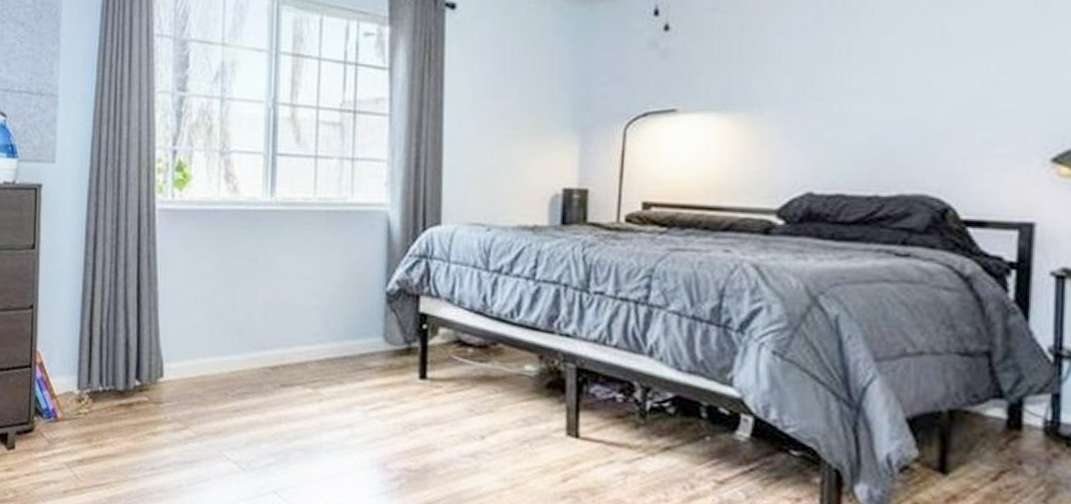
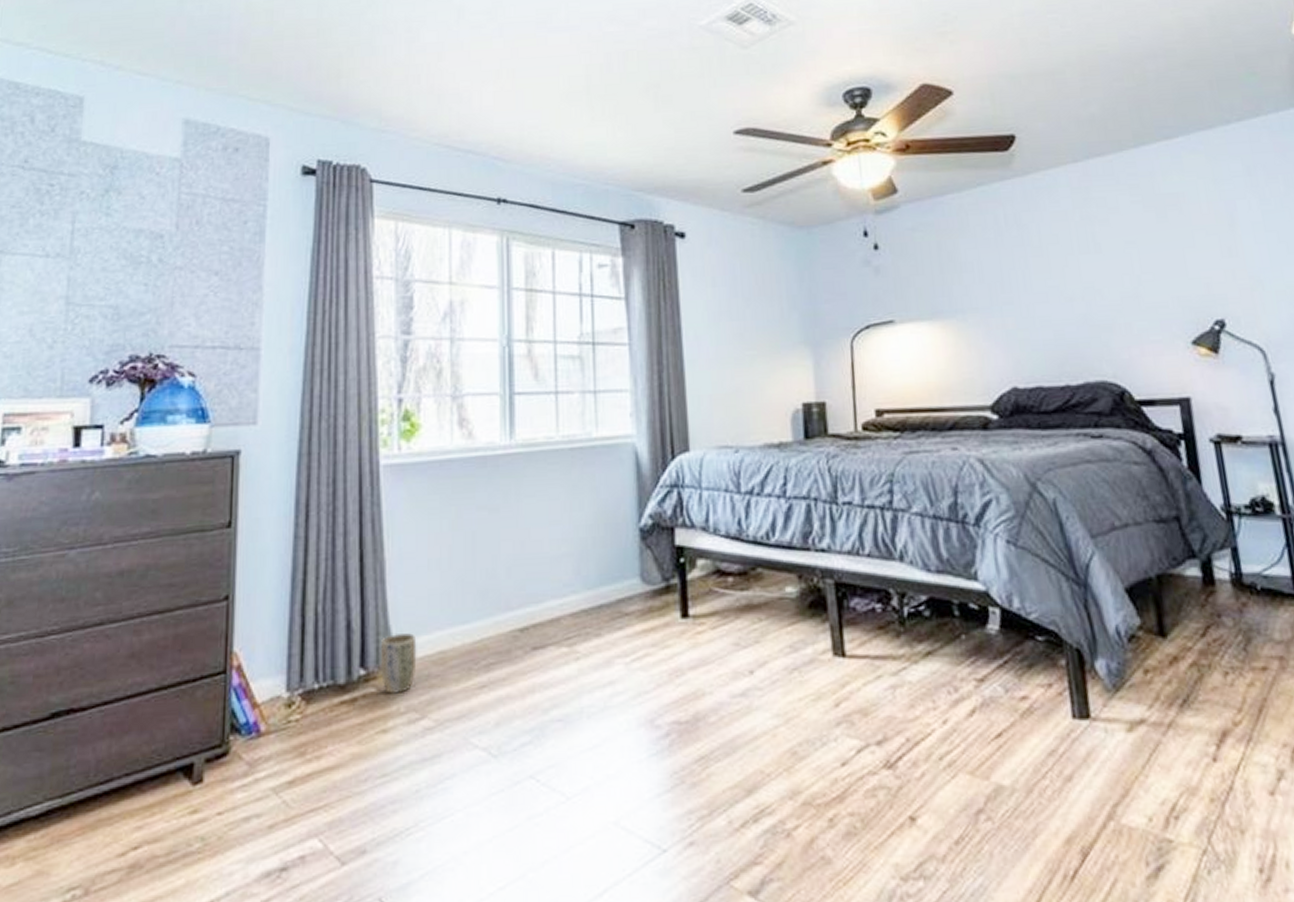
plant pot: none [151,354,183,406] -> present [380,632,417,695]

